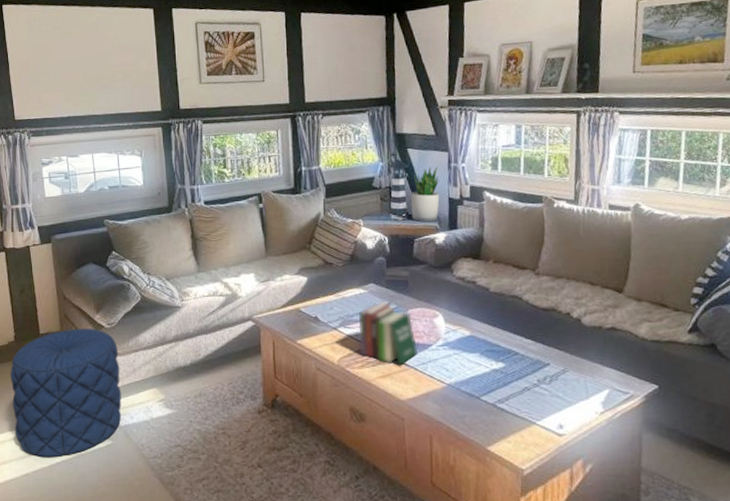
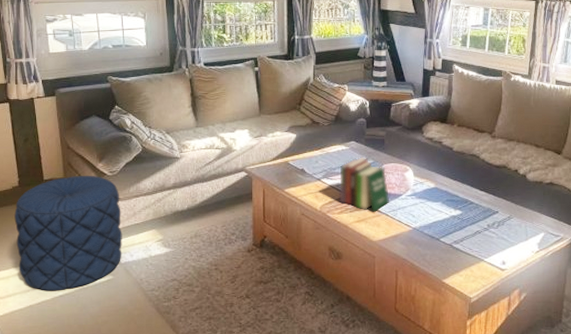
planter: present [411,167,440,222] -> none [390,41,416,89]

